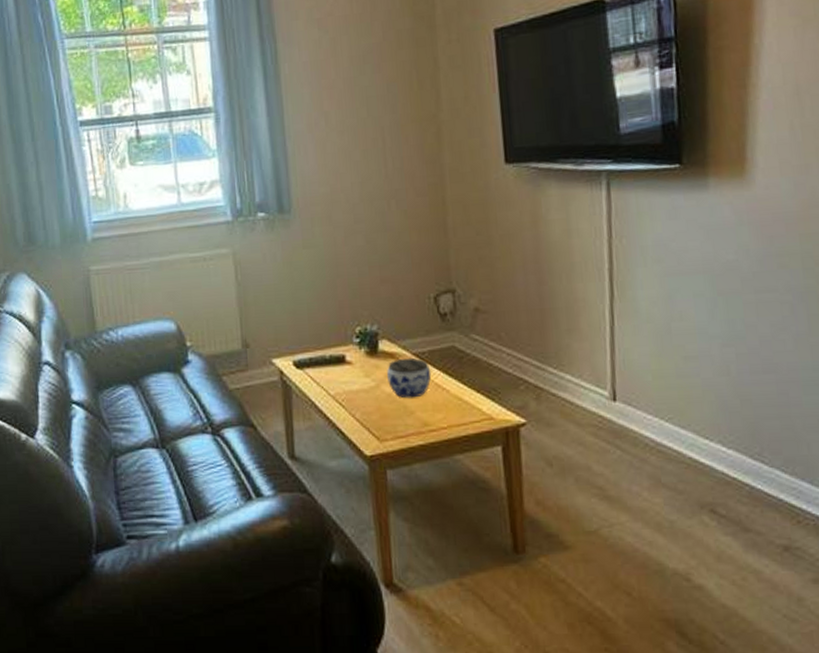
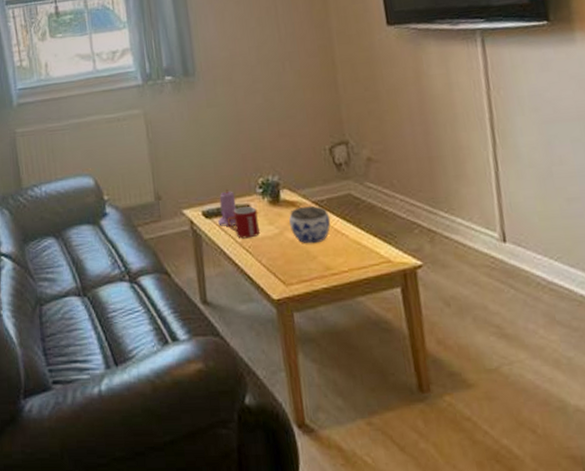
candle: none [310,337,331,378] -> present [218,188,237,227]
mug: none [319,357,354,391] -> present [227,206,260,239]

